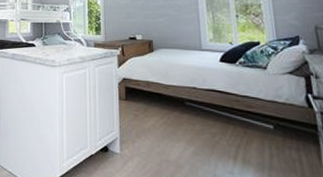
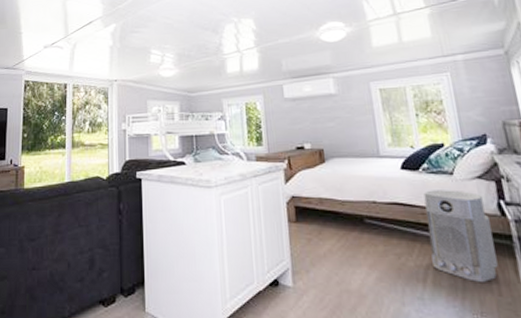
air purifier: none [239,81,303,164] -> present [423,190,498,283]

